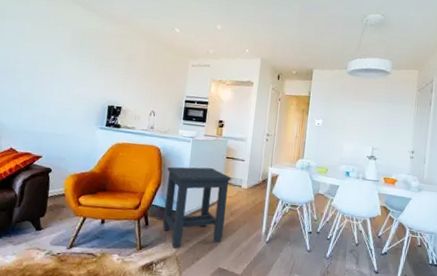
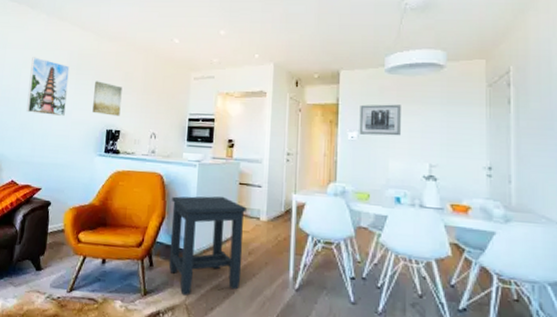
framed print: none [26,30,72,91] -> present [26,57,70,117]
wall art: none [95,59,125,94] -> present [92,81,122,116]
wall art: none [324,98,356,125] -> present [359,104,401,136]

